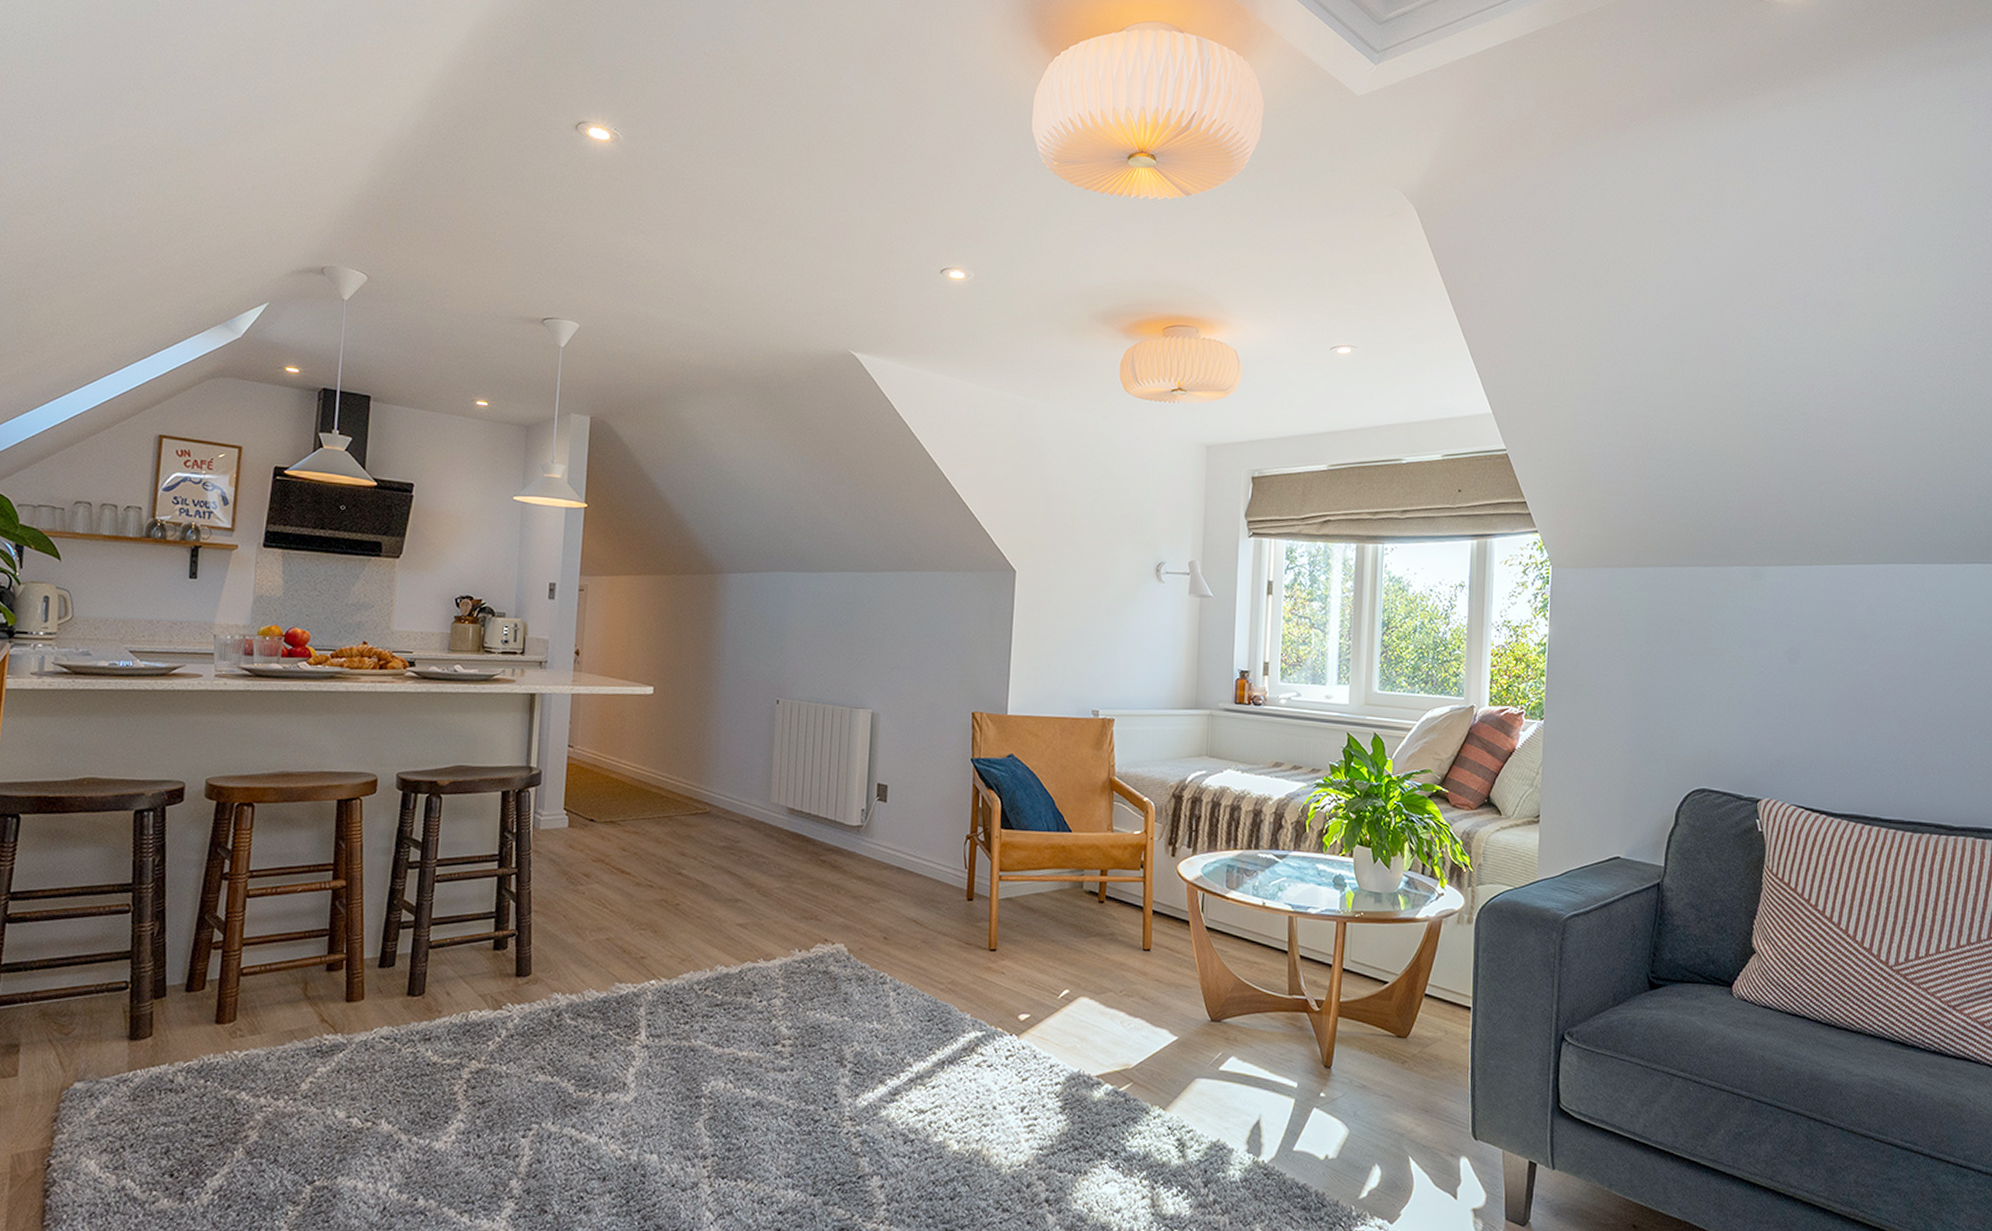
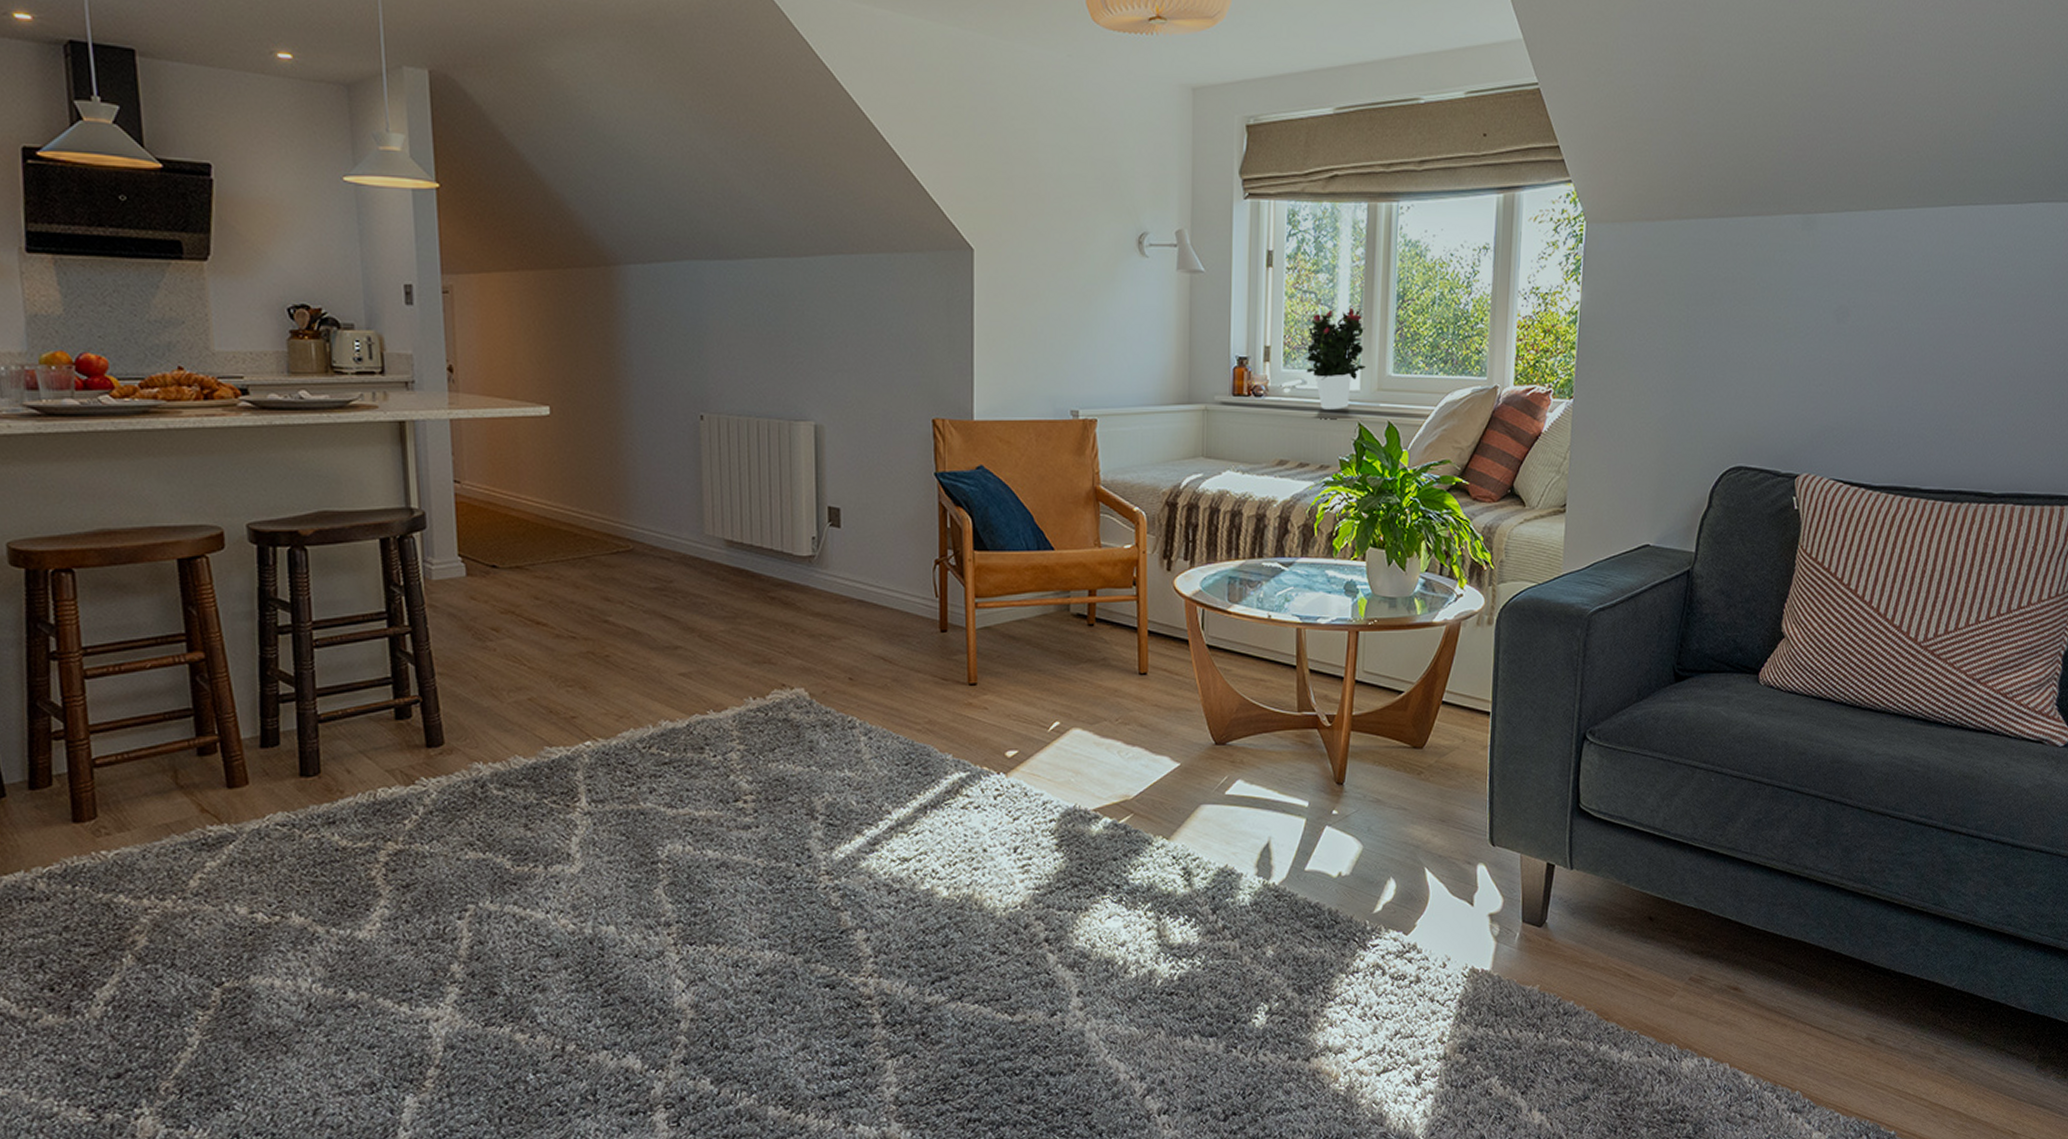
potted flower: none [1299,631,1354,720] -> present [1303,307,1366,410]

